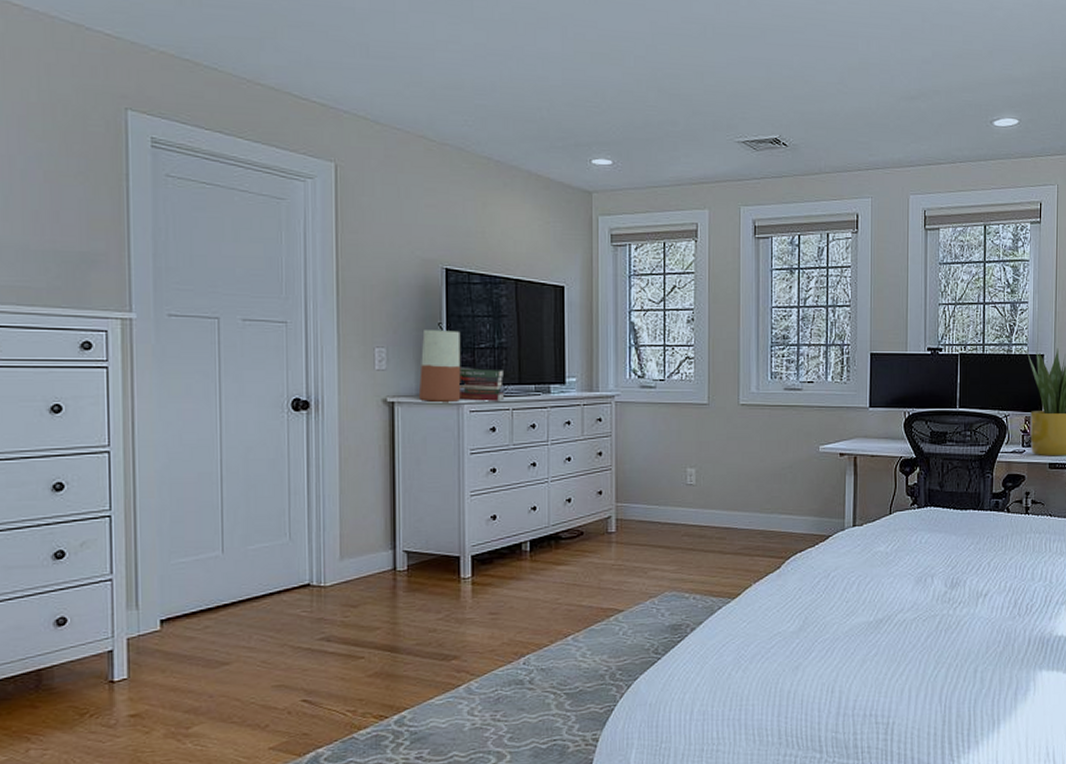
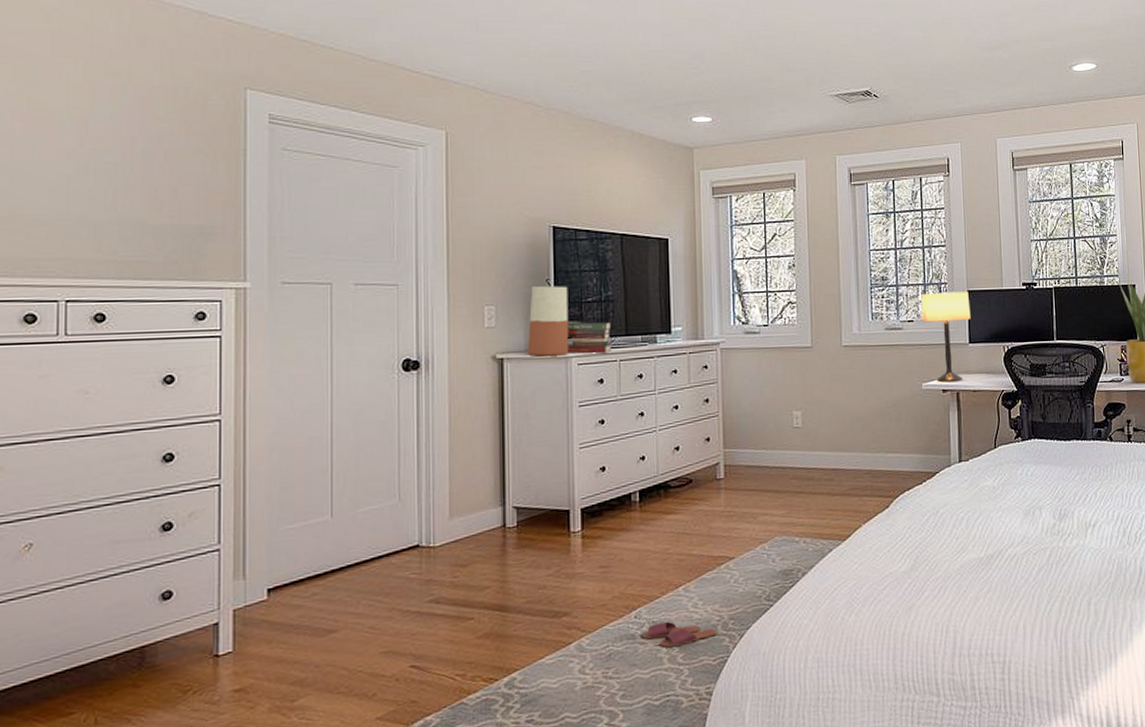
slippers: none [530,669,605,694] -> present [642,621,718,648]
table lamp: none [822,352,873,446] -> present [921,291,971,383]

